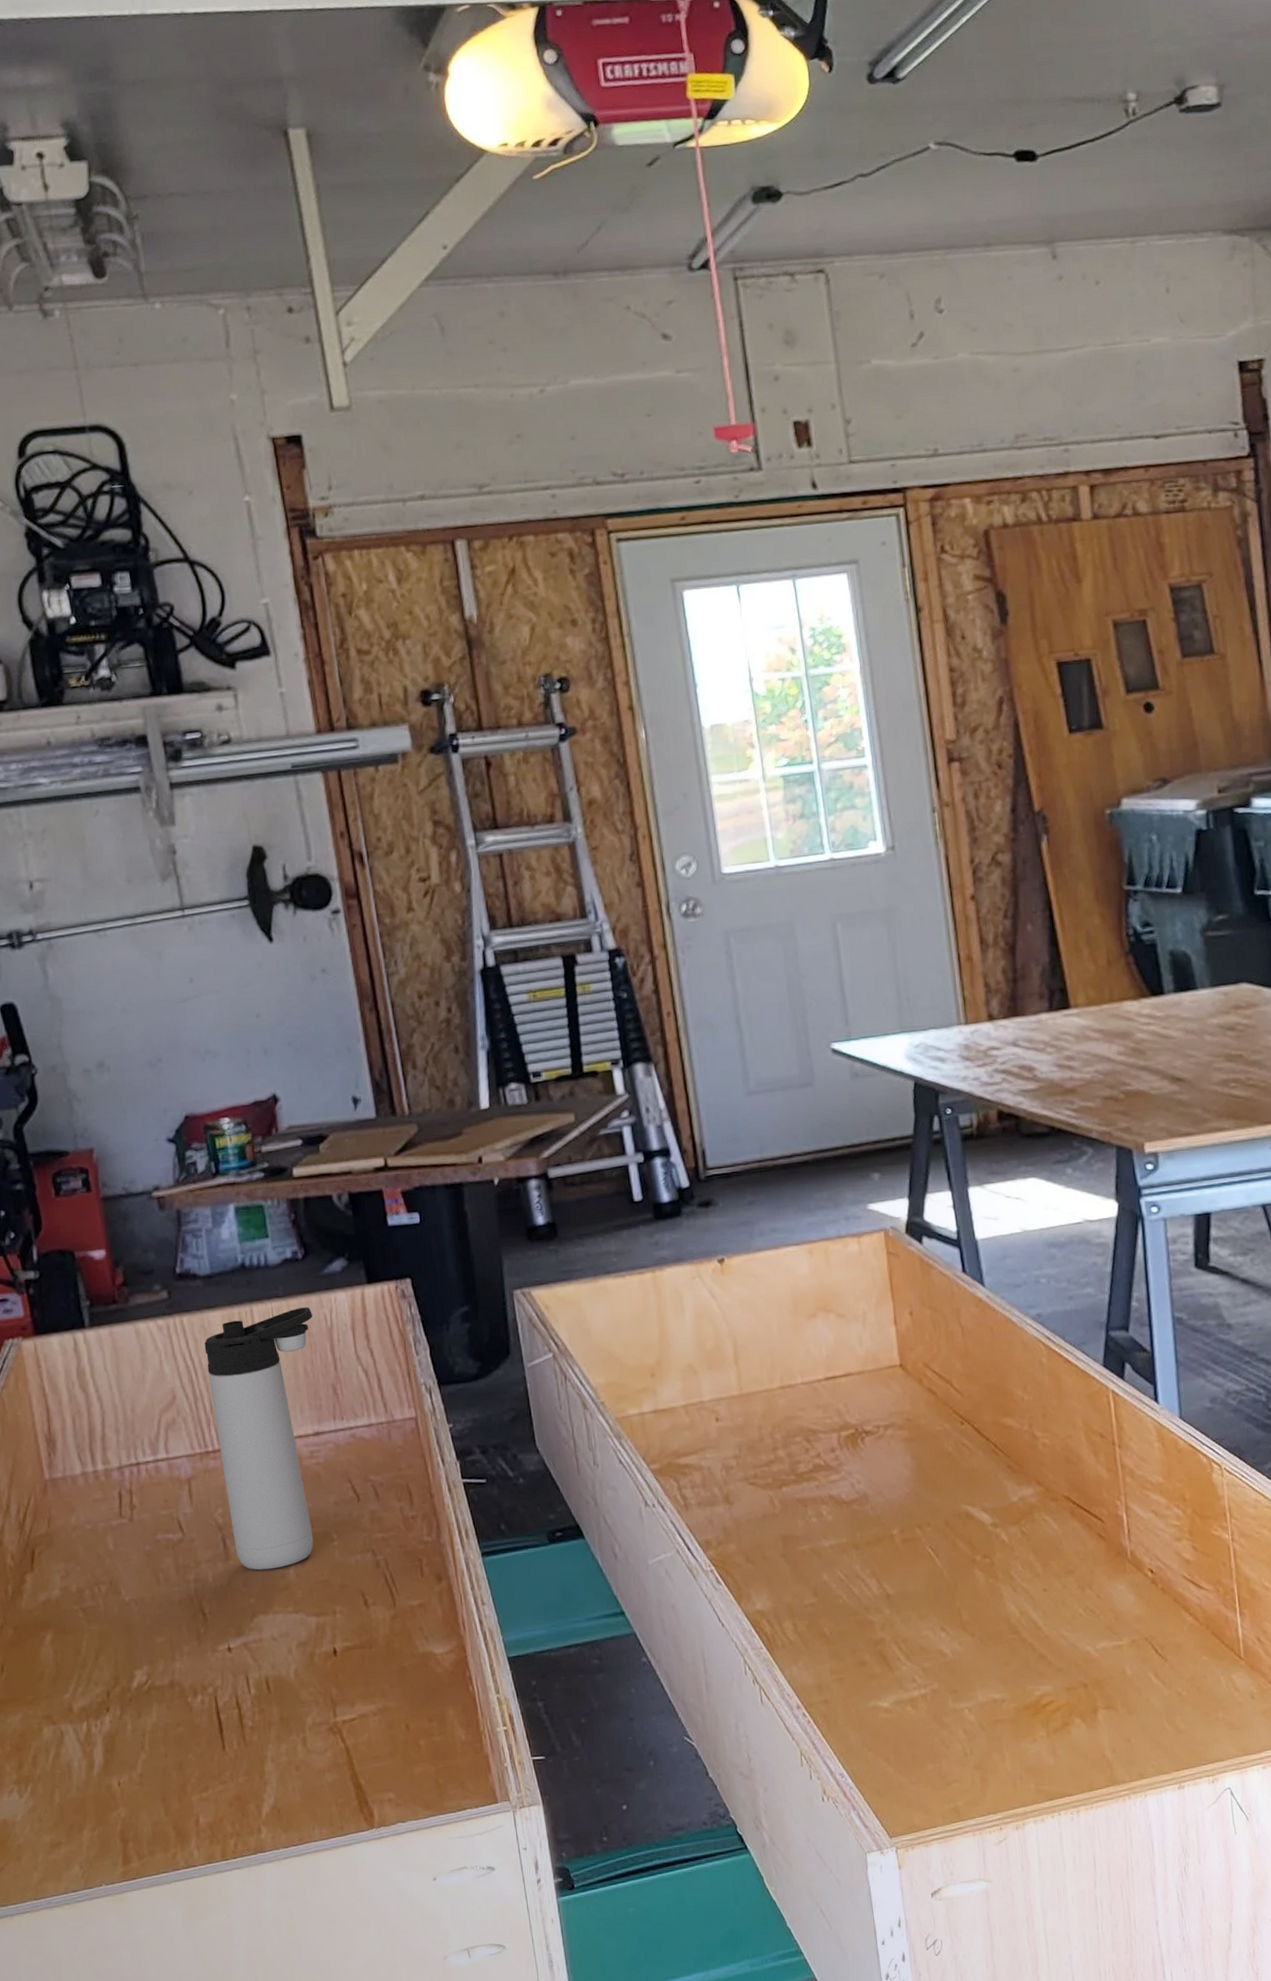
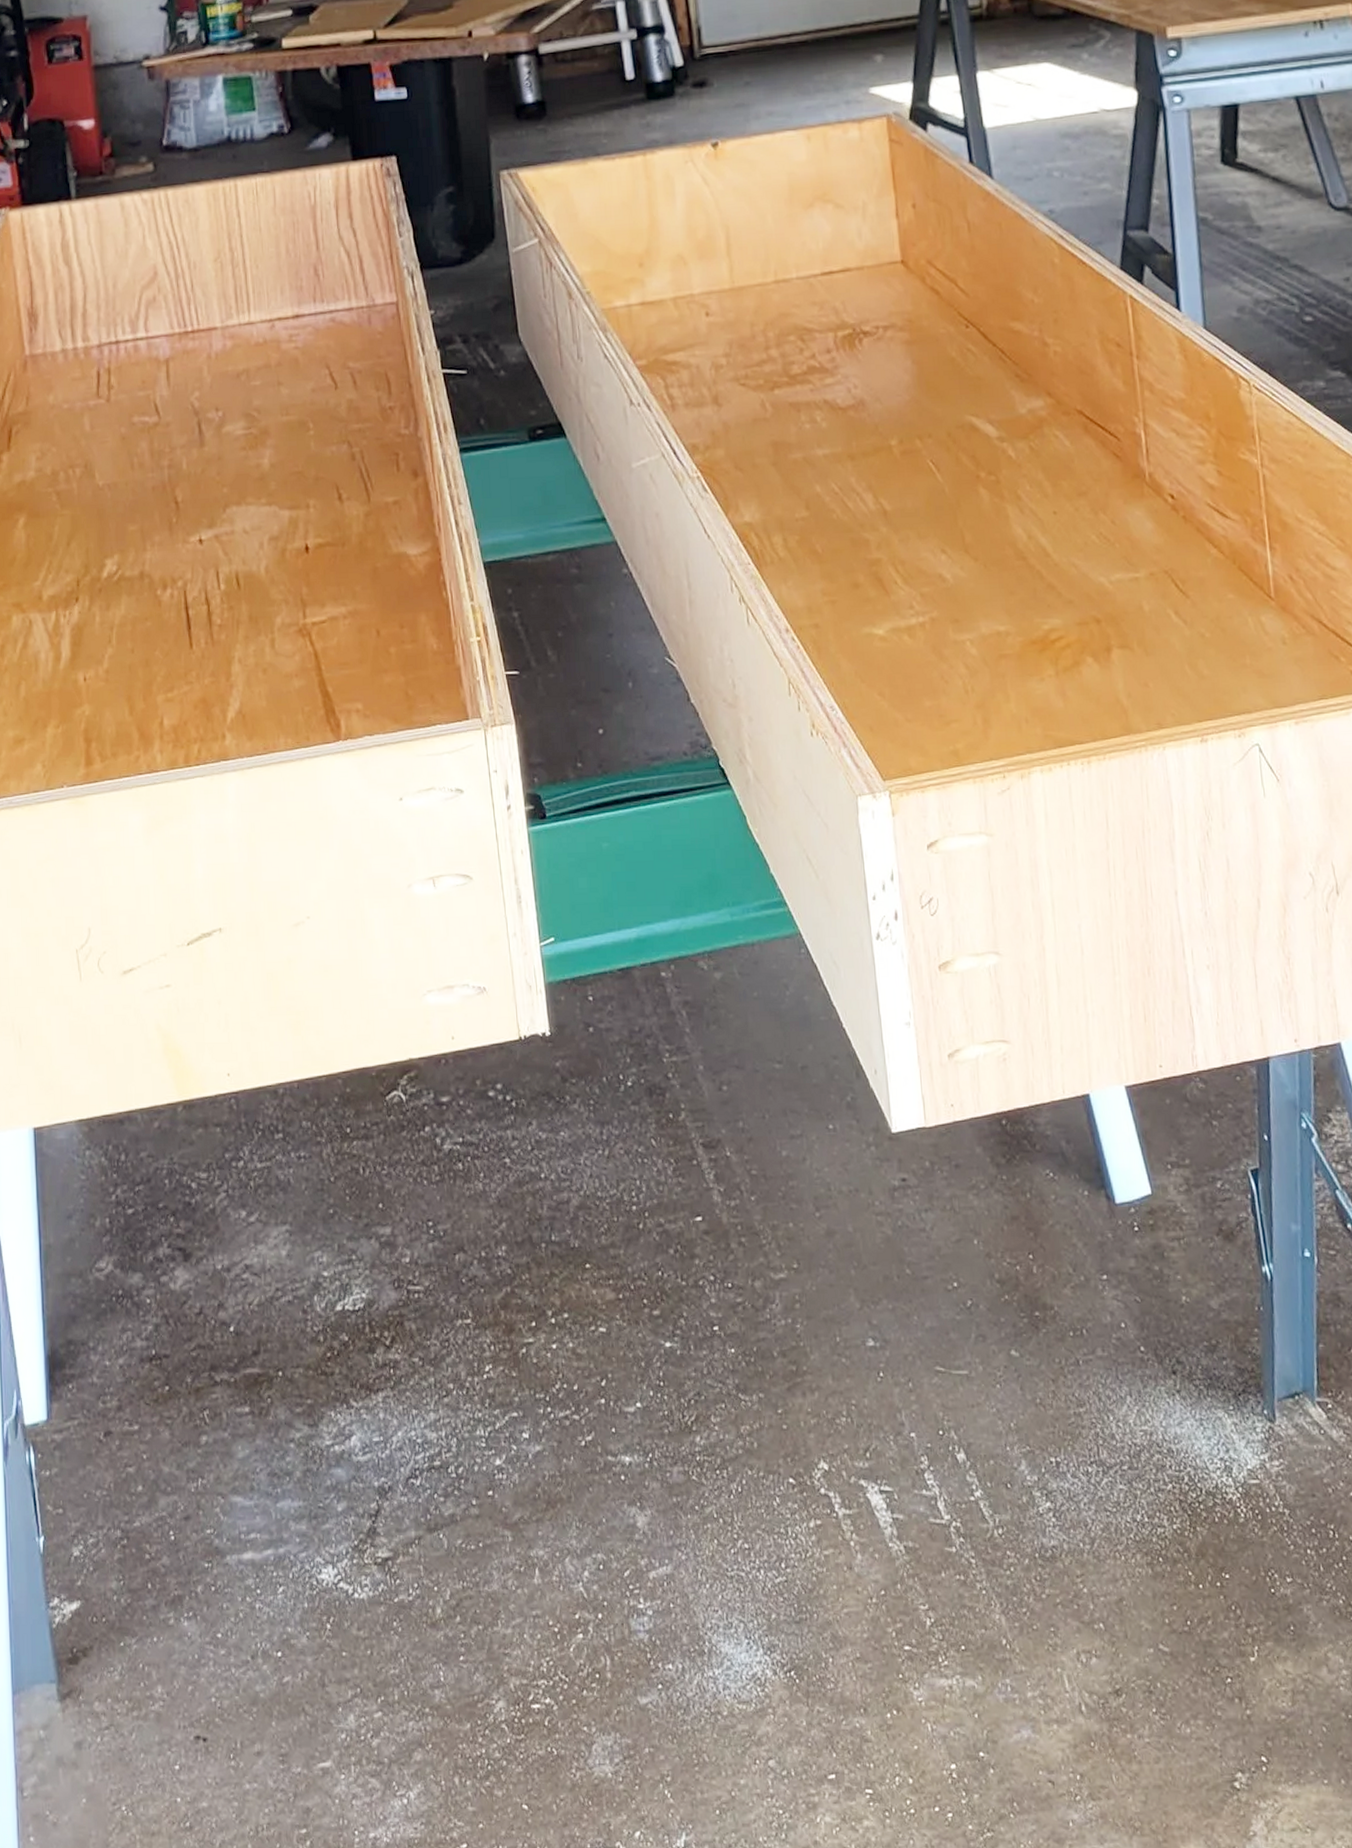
thermos bottle: present [204,1307,314,1570] -> none [188,183,296,459]

